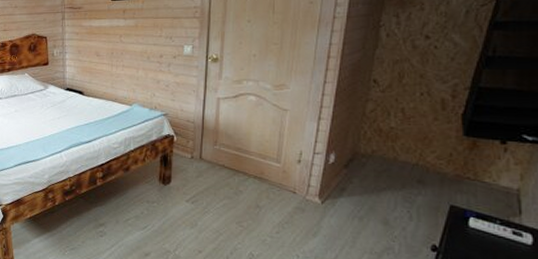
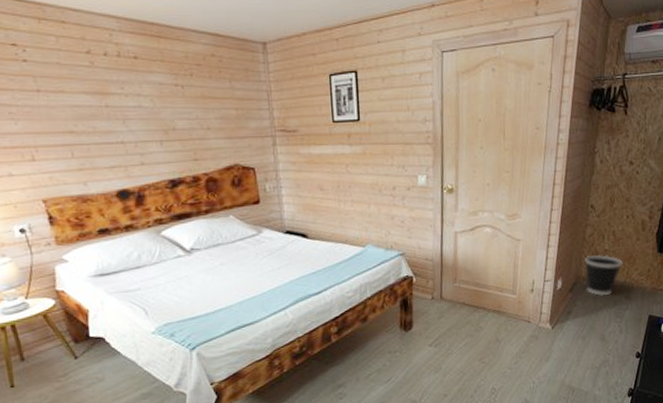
wastebasket: none [364,131,414,176] -> present [585,254,623,295]

